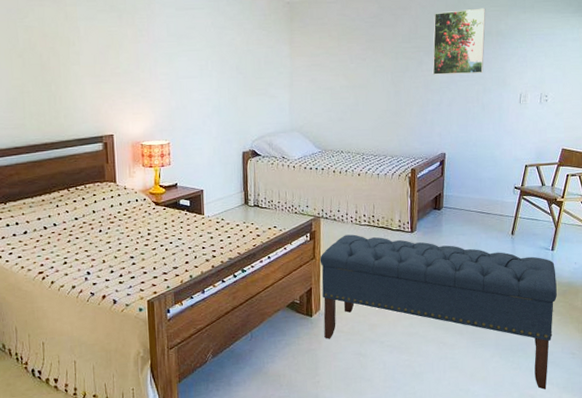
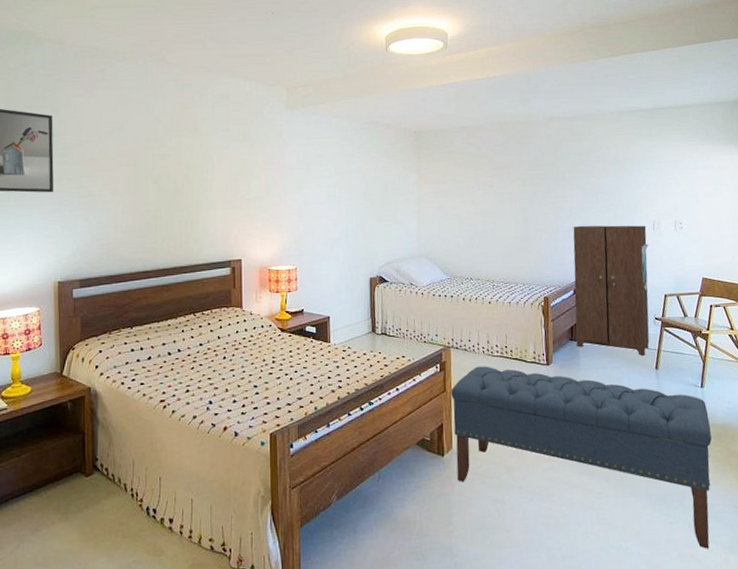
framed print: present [432,8,486,75] -> none [559,136,614,202]
cabinet: none [439,98,514,223] -> present [573,225,650,356]

